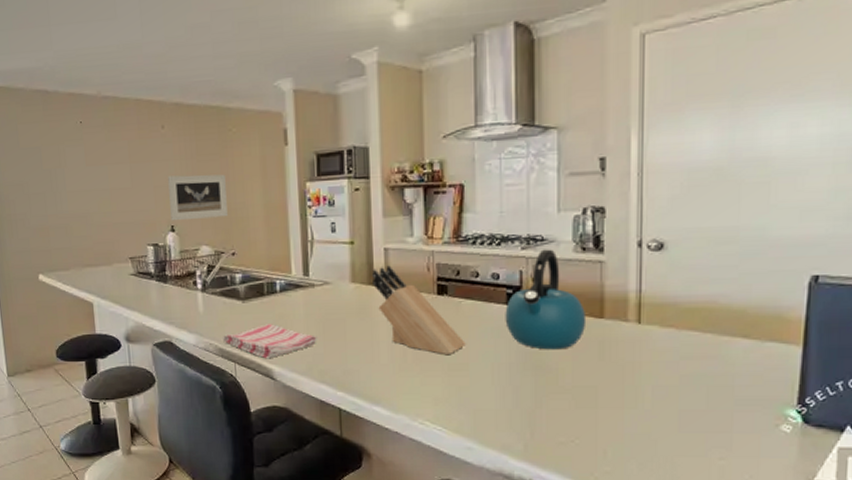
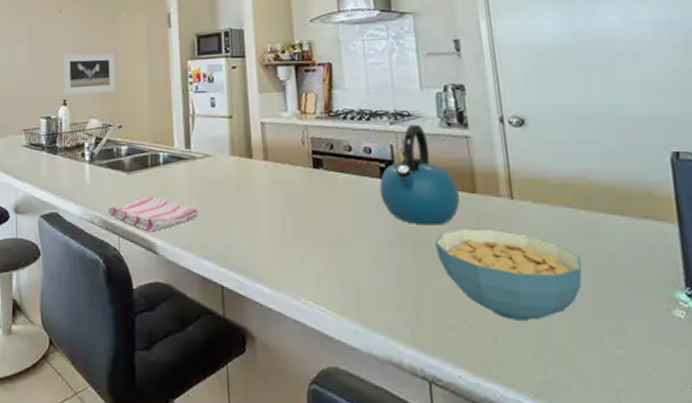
knife block: present [372,265,466,356] -> none [250,139,344,230]
cereal bowl: none [555,352,700,436] -> present [434,228,583,320]

